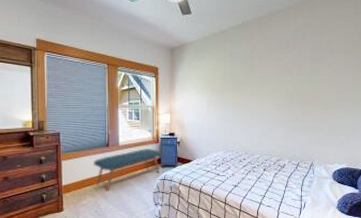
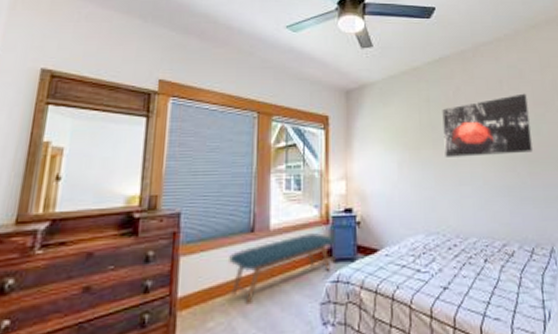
wall art: none [241,52,307,99] -> present [442,93,533,157]

